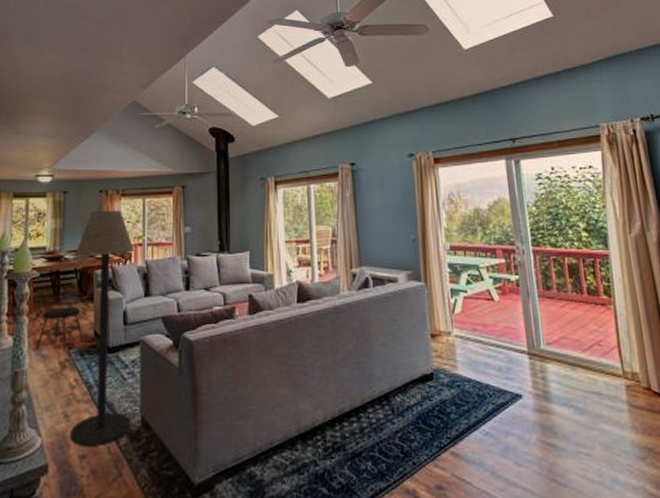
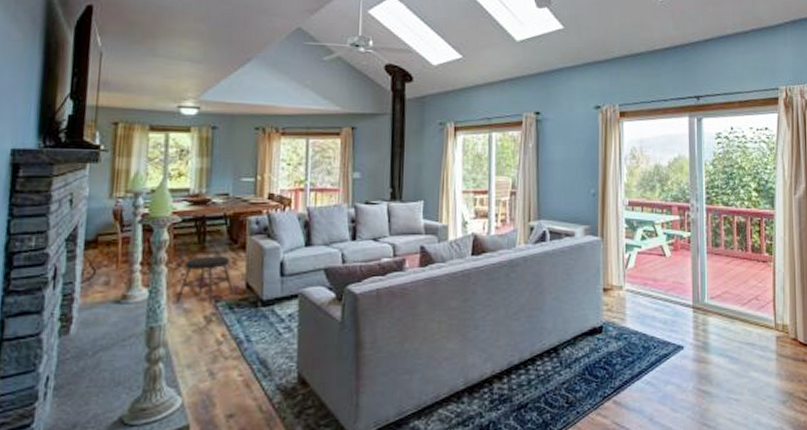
floor lamp: present [70,210,135,446] -> none [216,149,295,405]

